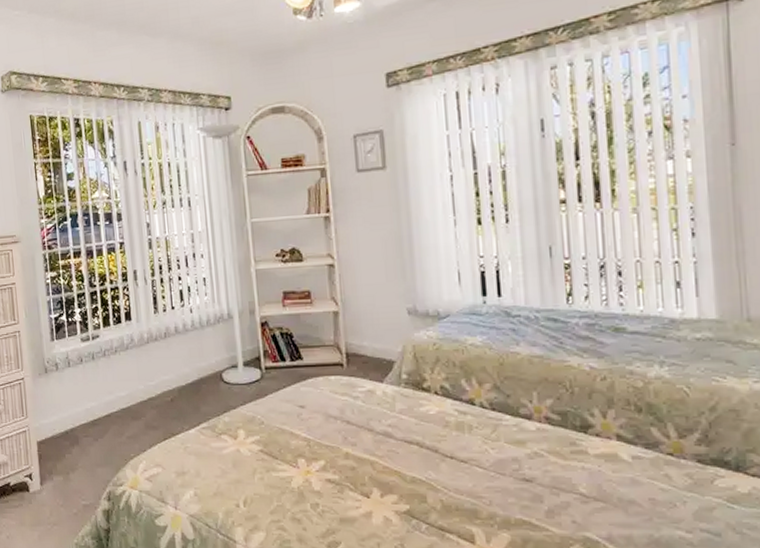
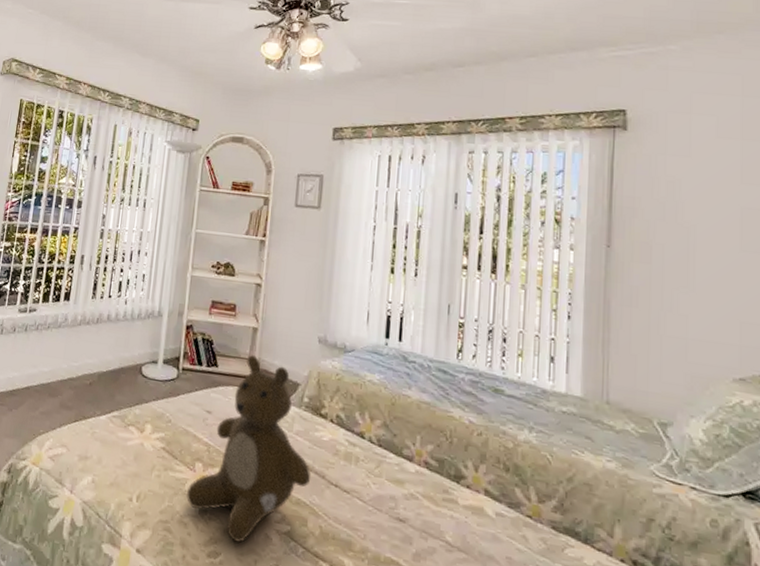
teddy bear: none [293,340,424,529] -> present [185,355,311,543]

